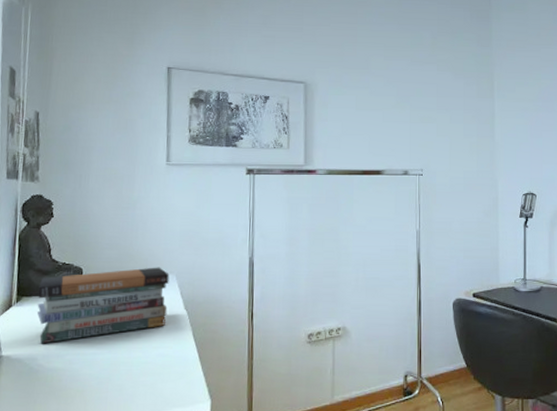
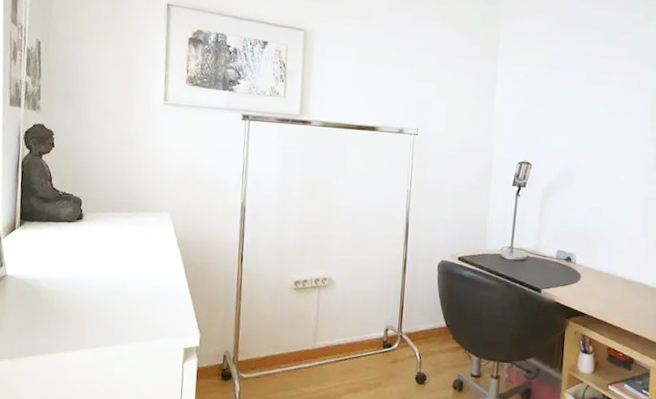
book stack: present [37,267,169,344] -> none [39,203,164,268]

